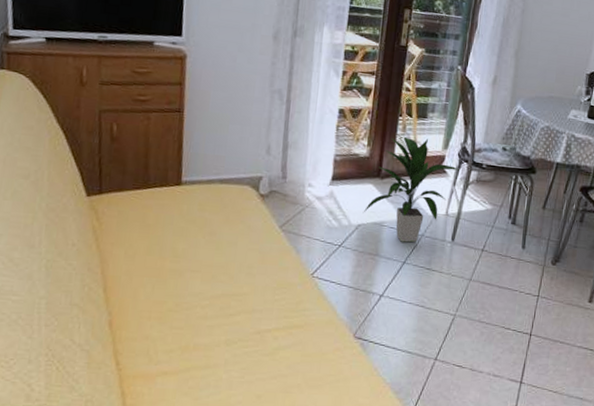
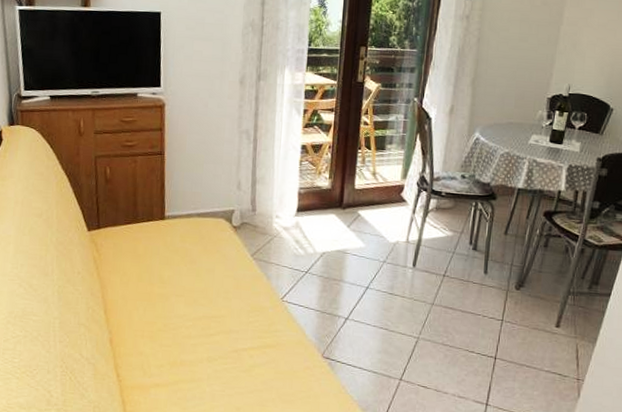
indoor plant: present [363,136,459,243] -> none [327,168,418,269]

